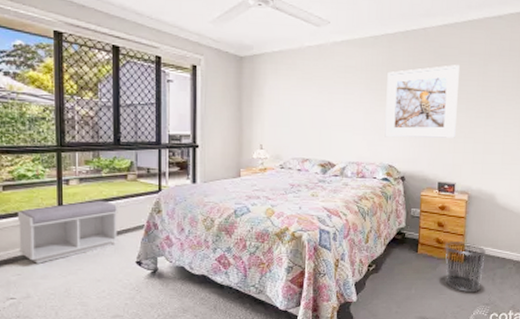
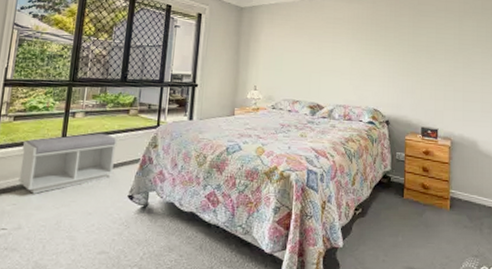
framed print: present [385,65,459,138] -> none [370,20,437,86]
waste bin: present [445,240,486,293] -> none [431,186,471,243]

